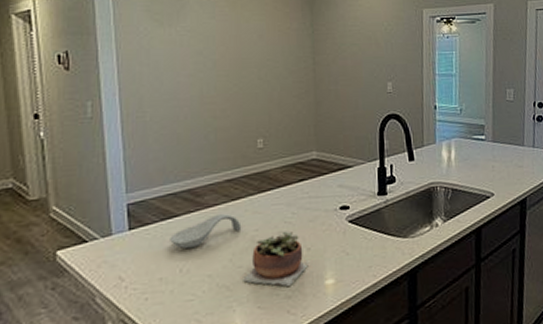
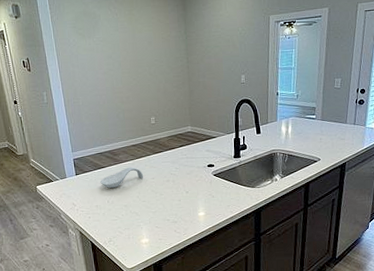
succulent plant: present [243,231,308,287] -> none [146,180,187,215]

